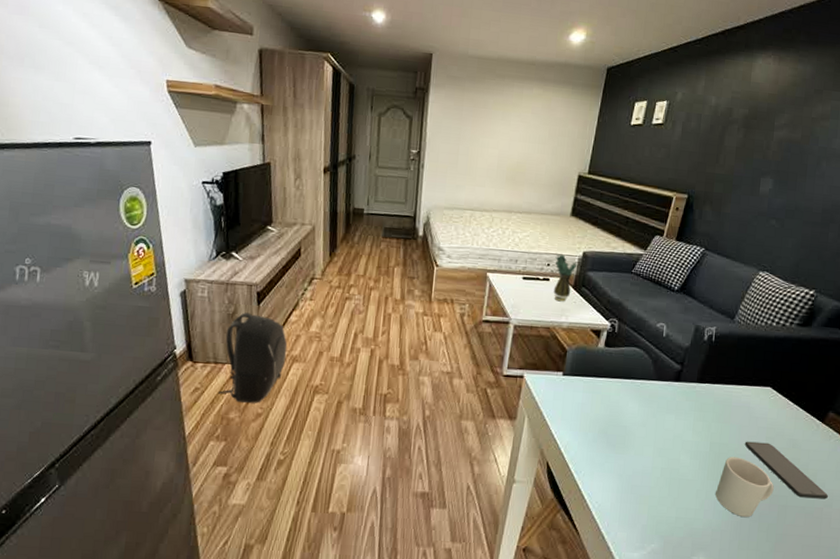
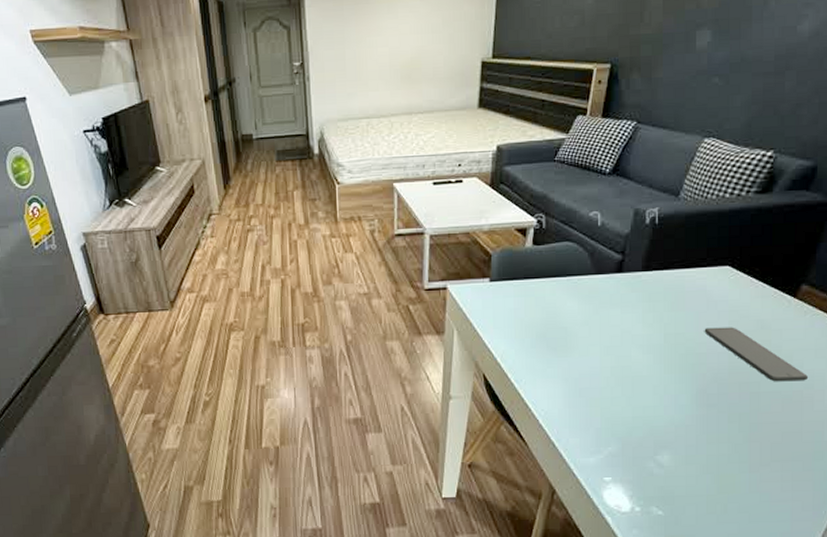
backpack: present [219,312,288,403] -> none [132,258,197,349]
vase: present [553,252,577,302] -> none [466,150,492,203]
mug: present [716,457,774,518] -> none [676,346,743,410]

